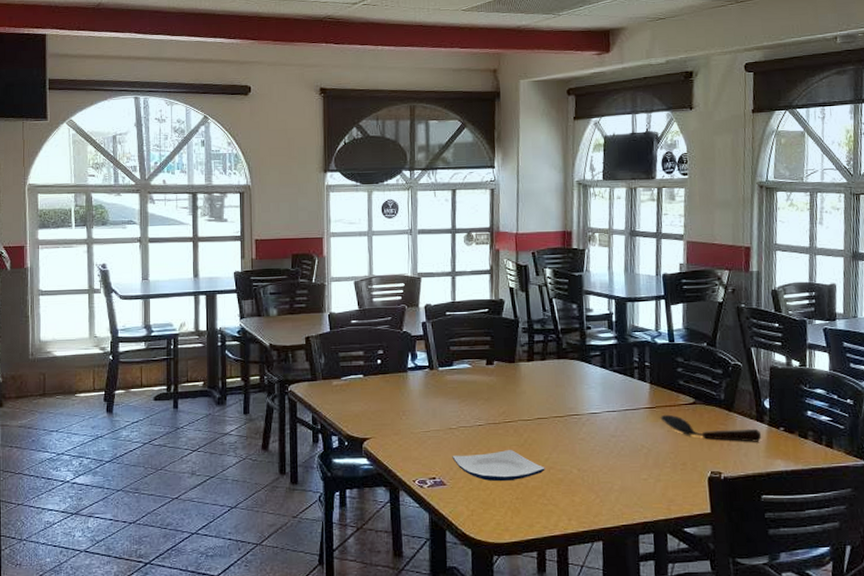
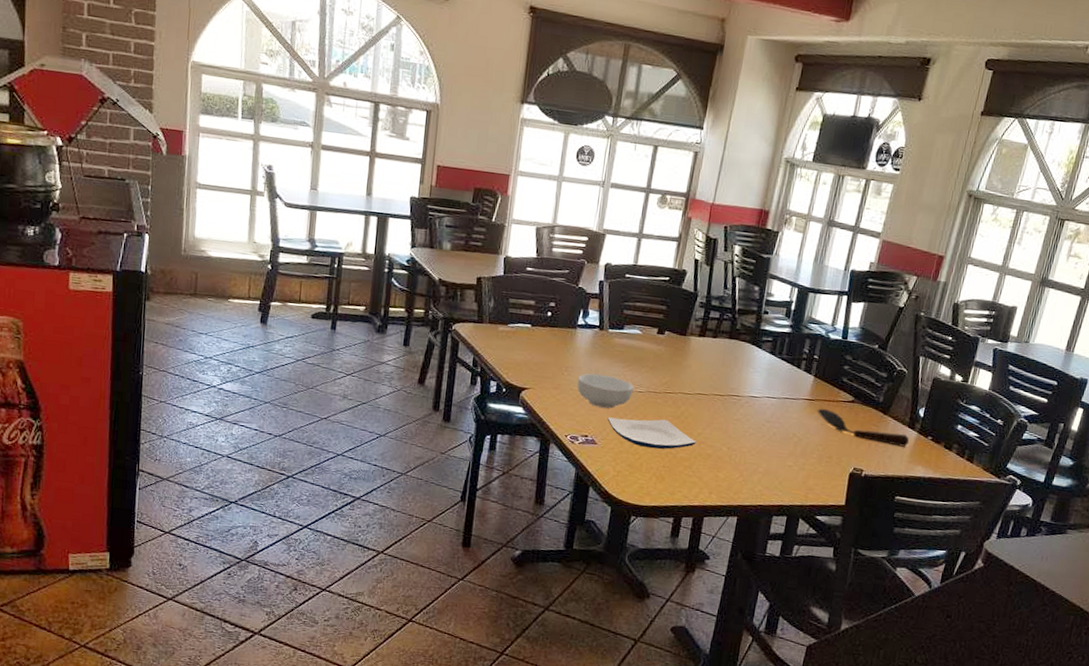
cereal bowl: none [416,413,473,447] -> present [577,373,634,409]

